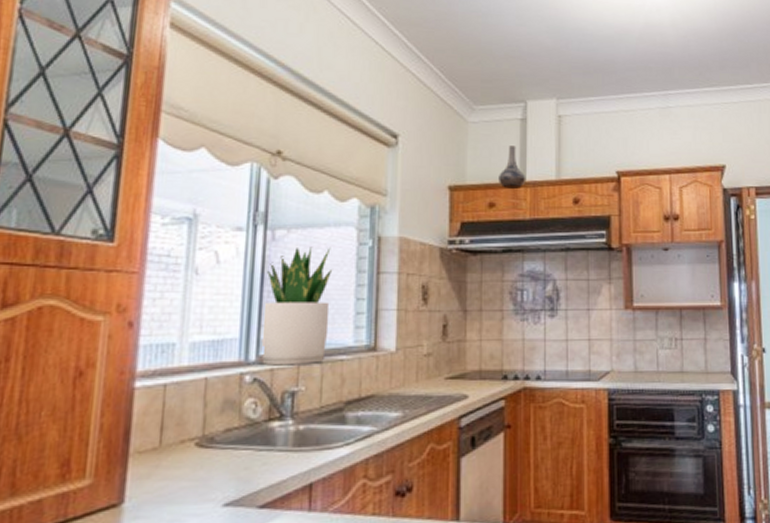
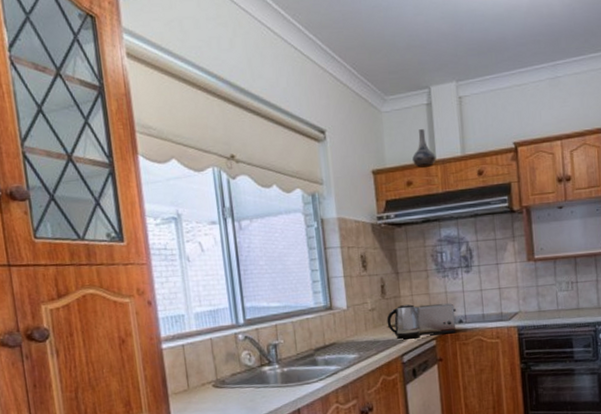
planter: present [261,246,332,366] -> none [241,230,294,326]
kettle: none [445,350,488,398] -> present [386,304,420,341]
toaster: none [481,352,534,394] -> present [414,302,456,337]

